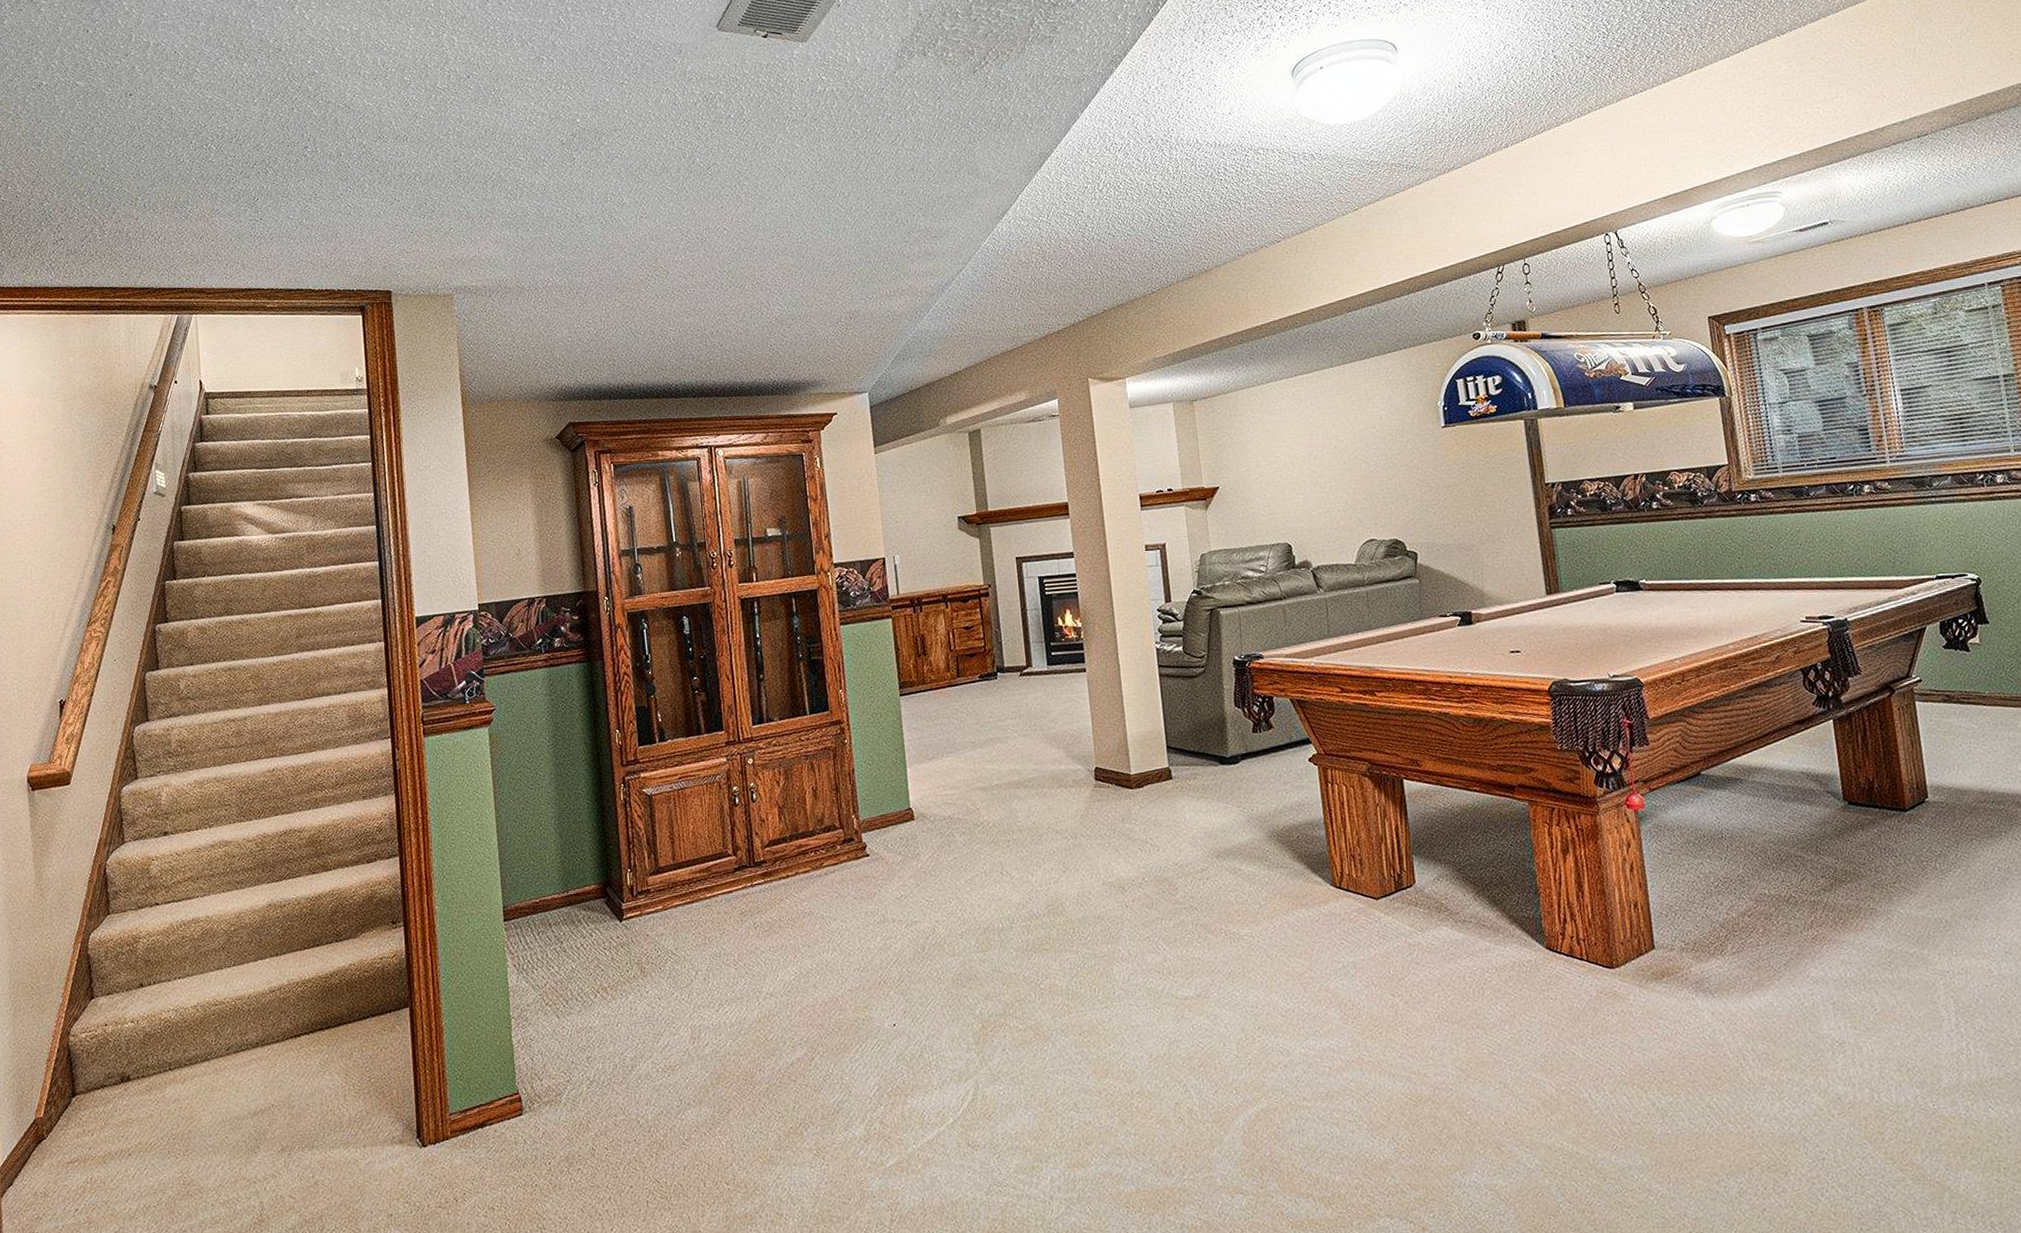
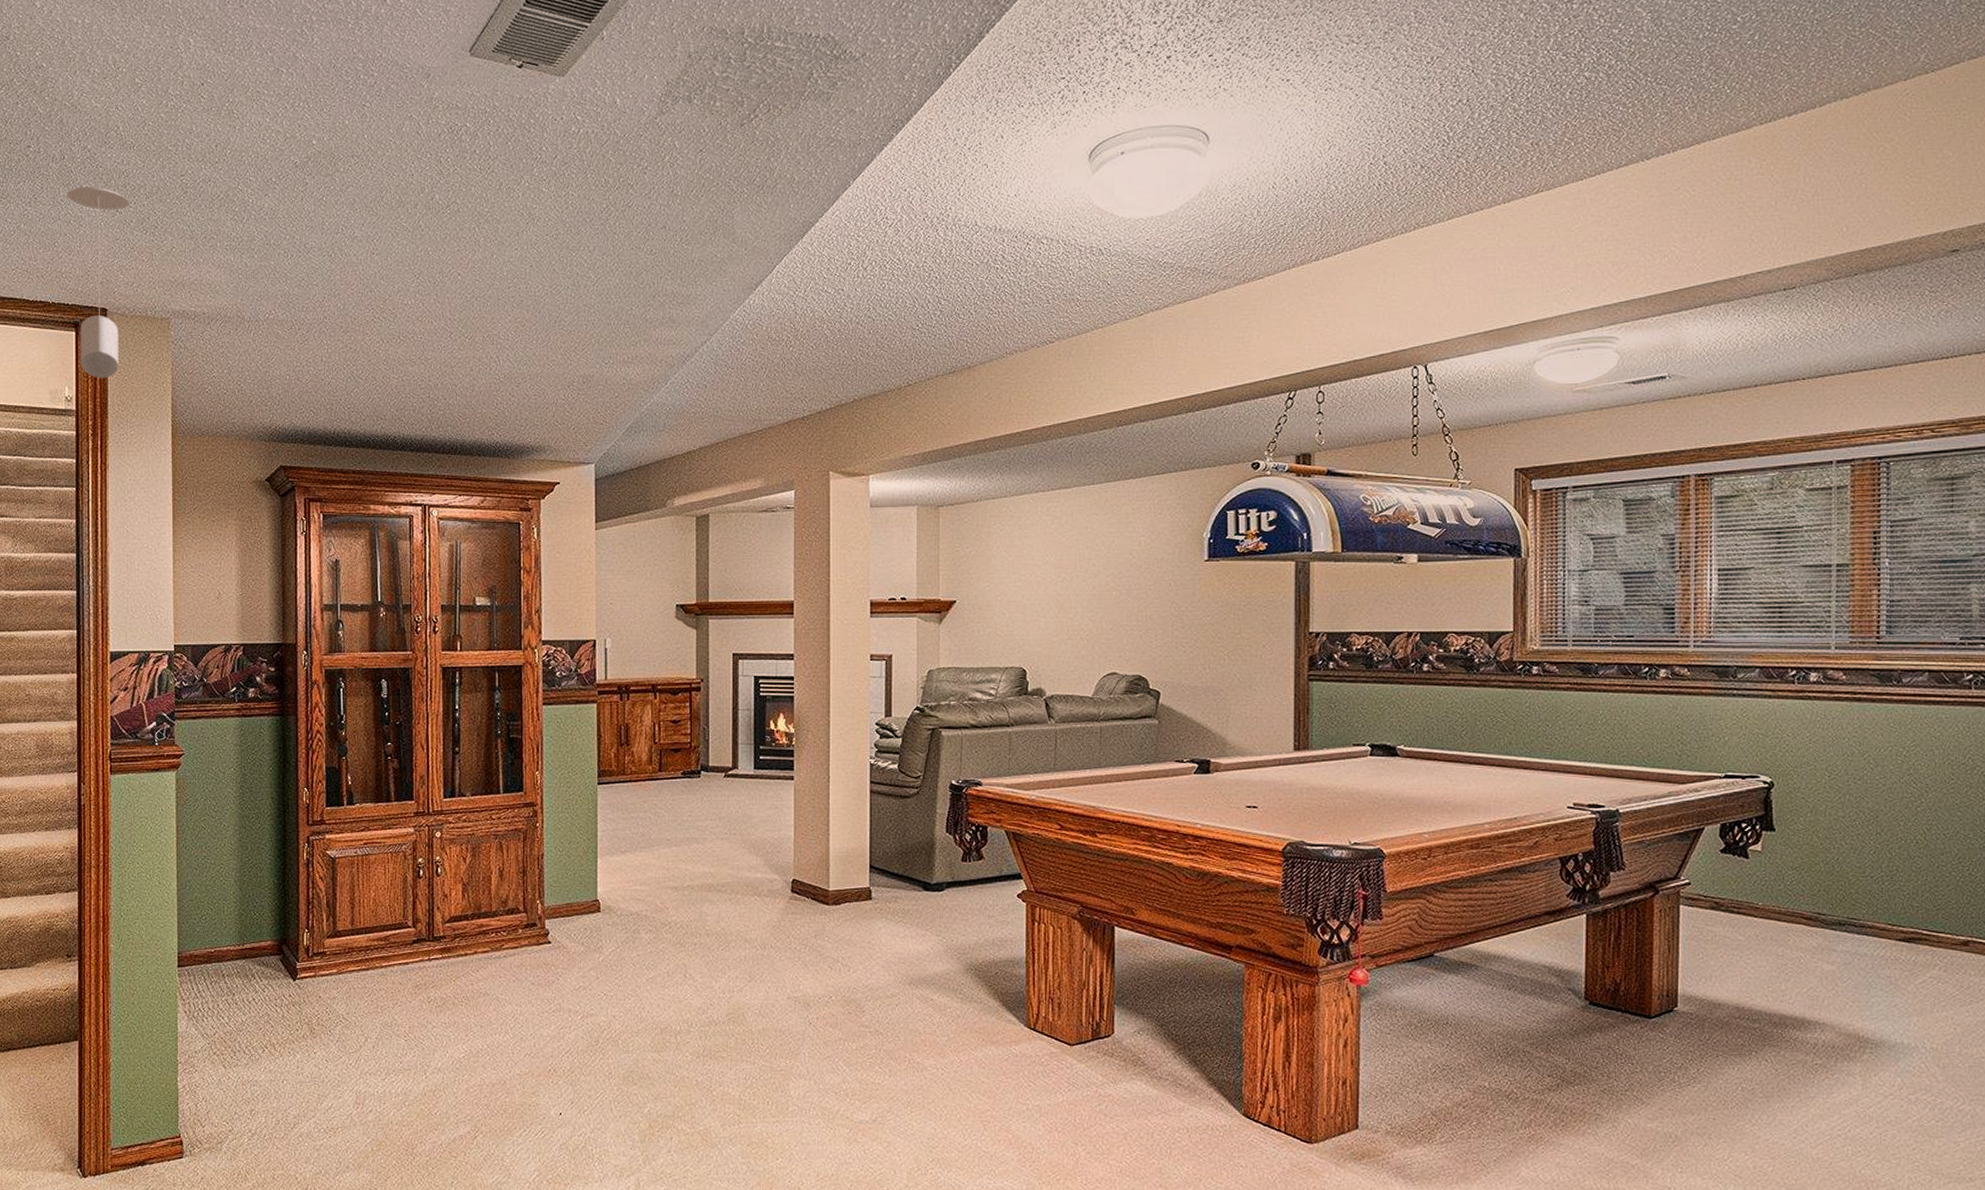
pendant light: none [345,178,406,357] -> present [67,186,129,378]

